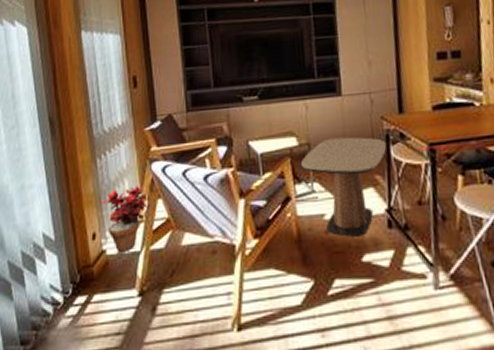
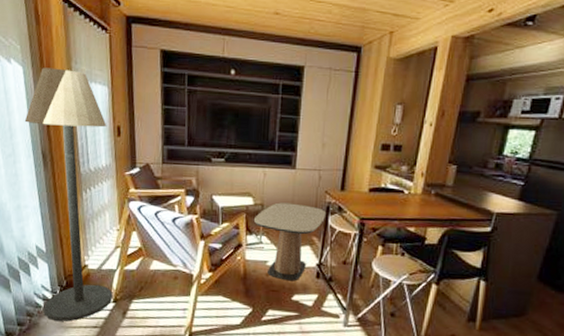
floor lamp: none [29,23,138,331] -> present [24,67,113,321]
potted plant: present [102,185,149,252] -> none [86,218,126,268]

